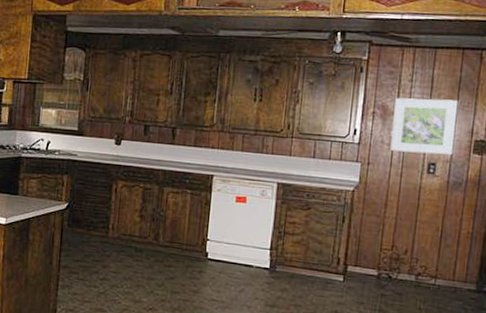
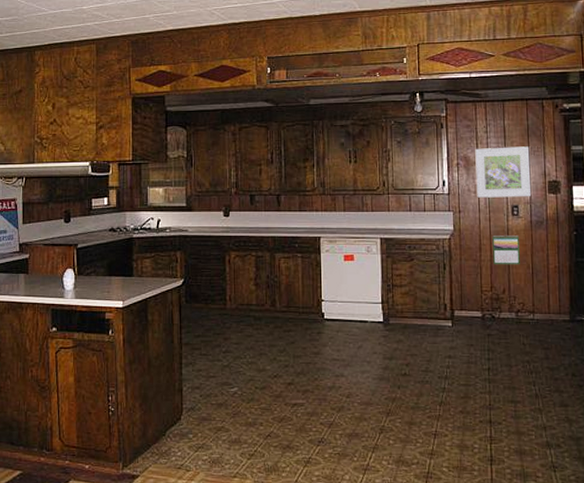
calendar: none [398,192,431,227] -> present [492,236,520,265]

